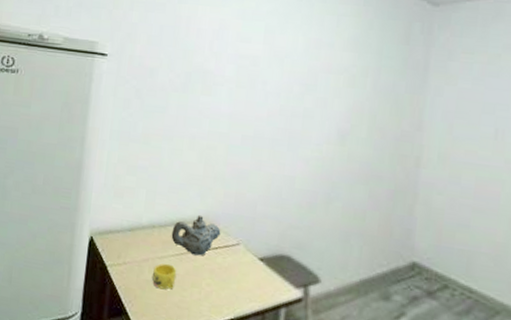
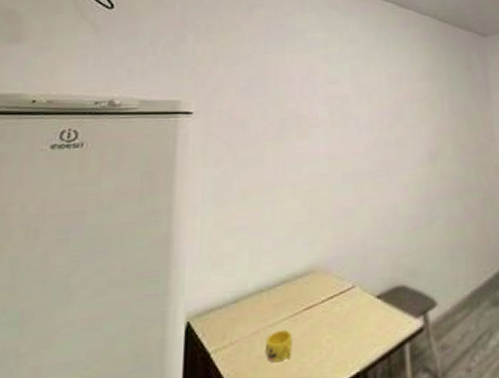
teapot: present [171,214,221,256] -> none [282,264,335,312]

